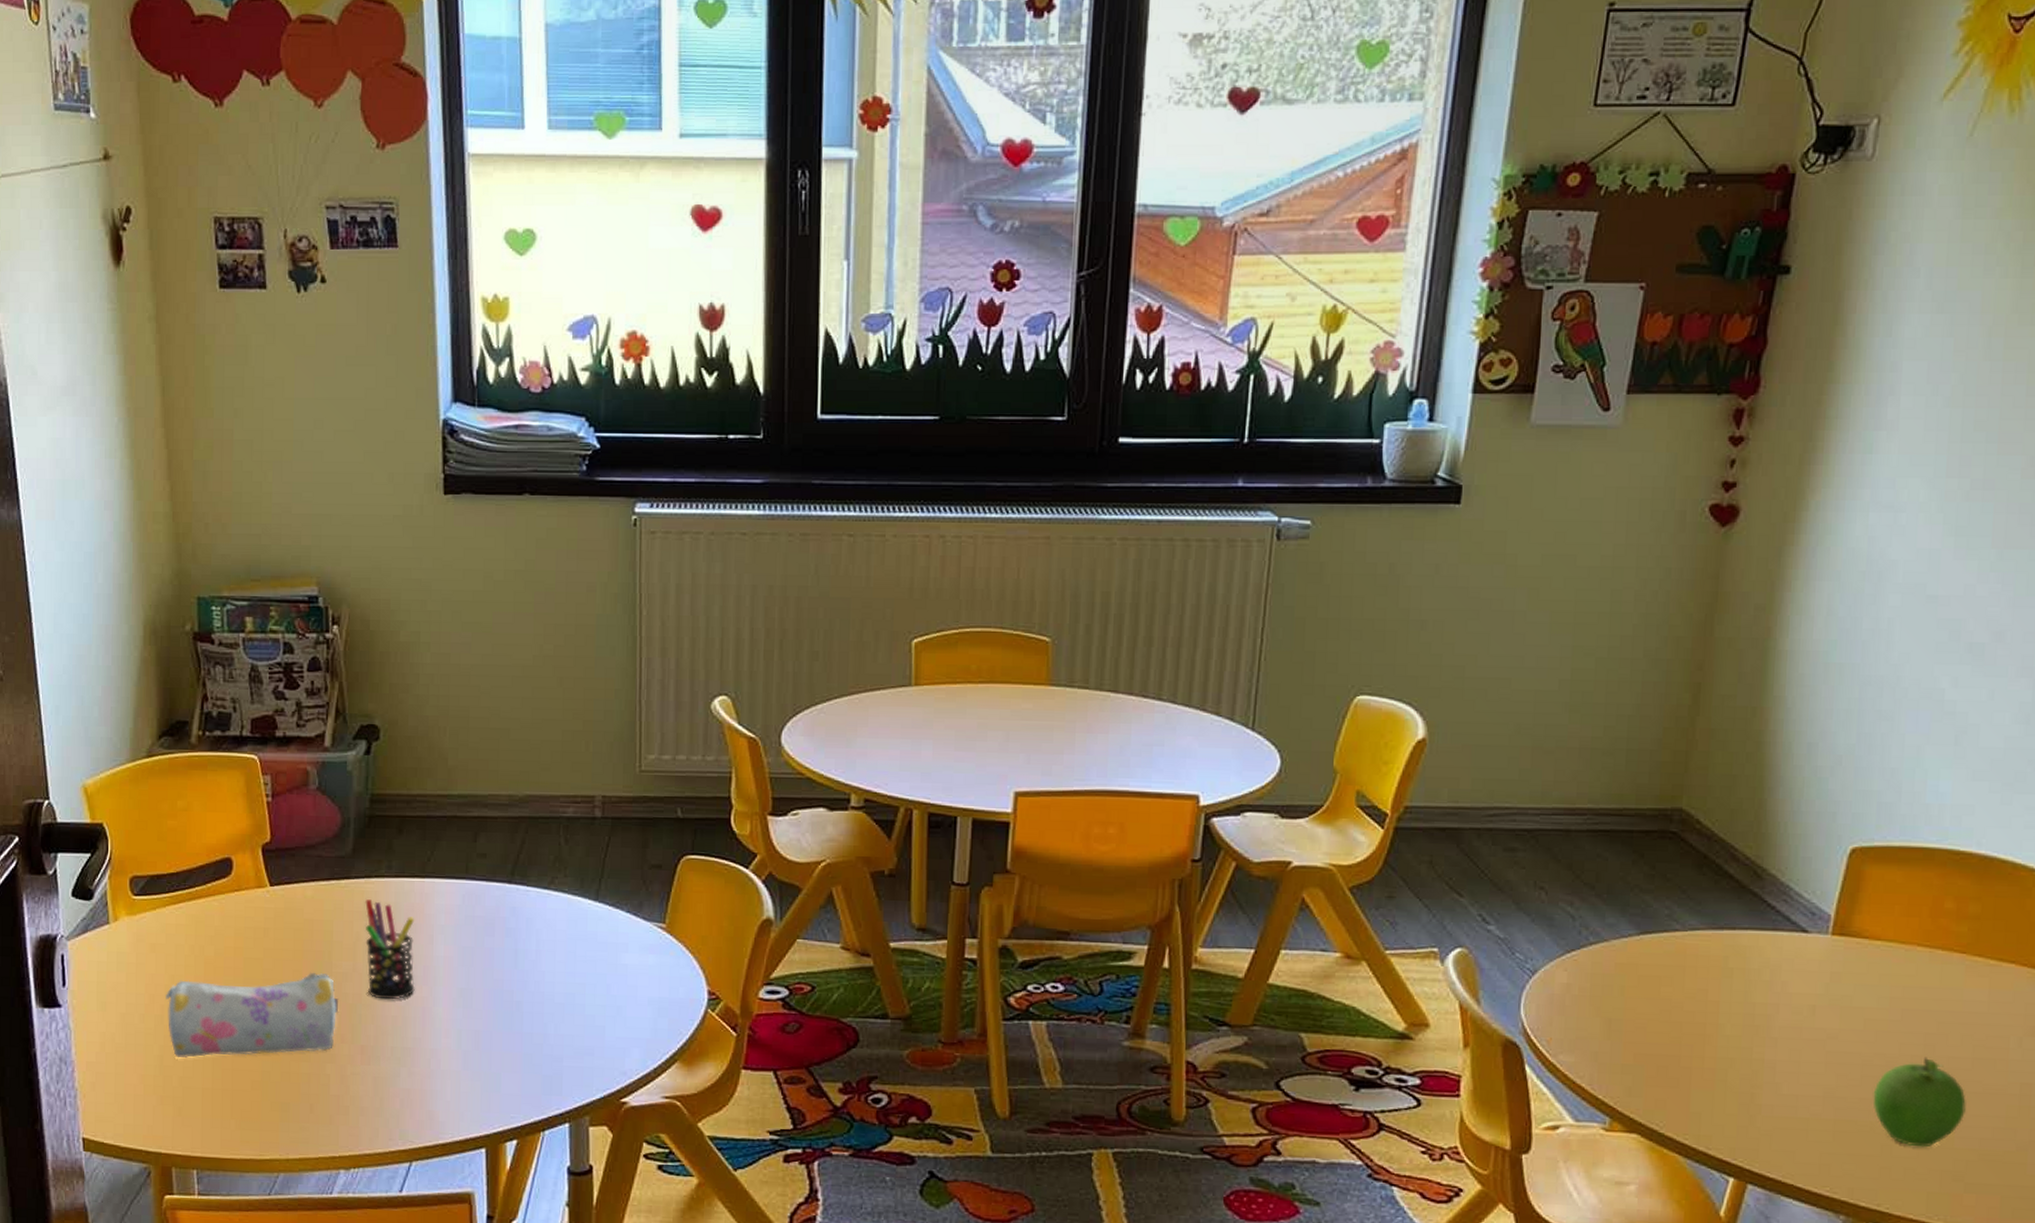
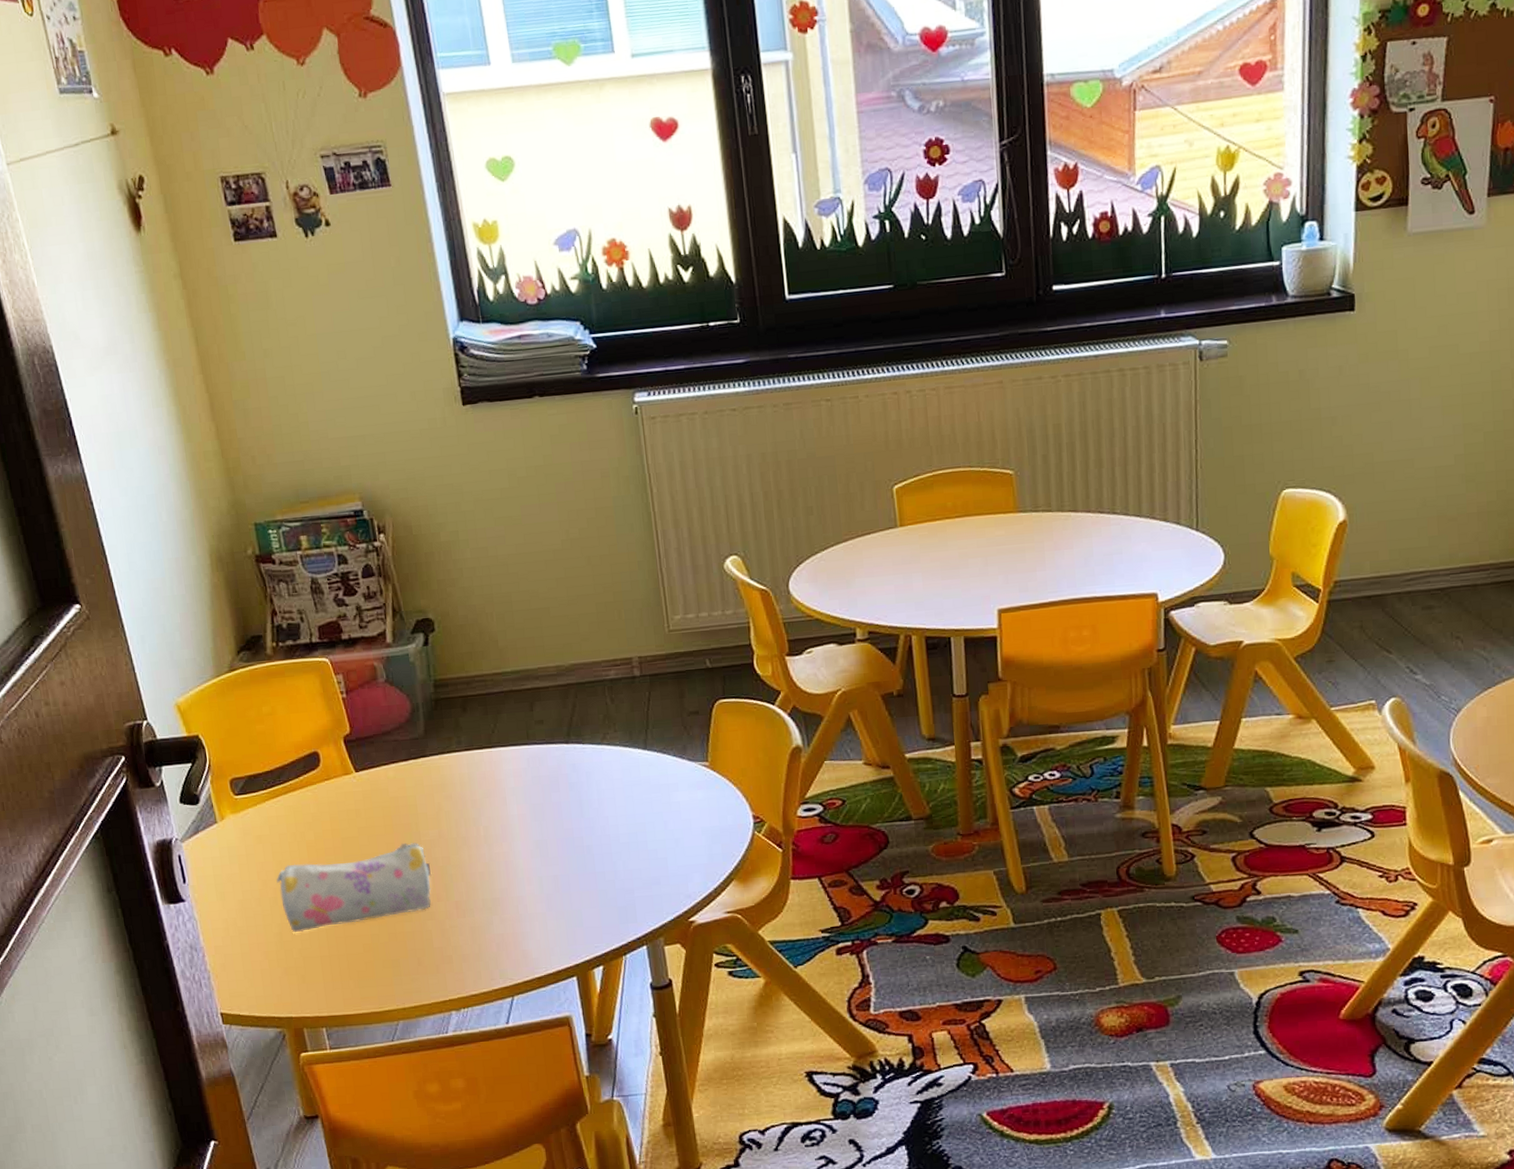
pen holder: present [365,899,415,1000] -> none [442,773,496,859]

